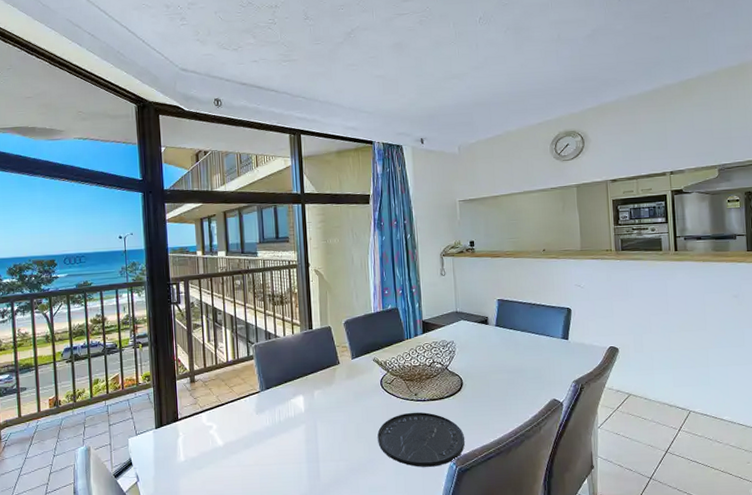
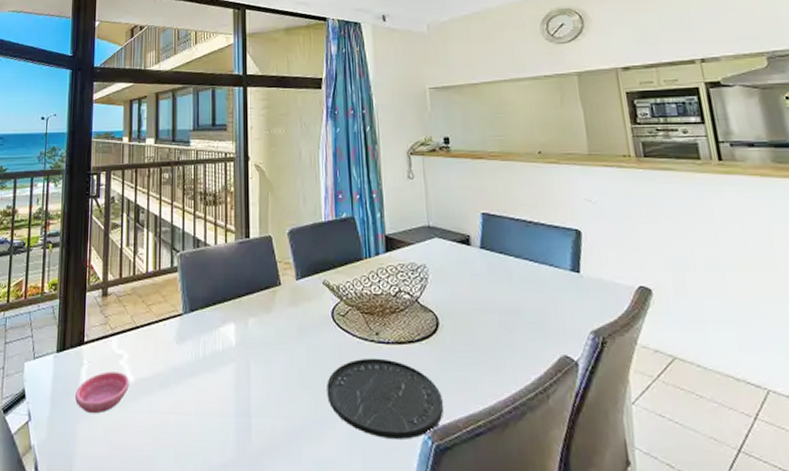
saucer: none [175,439,219,472] -> present [75,371,129,414]

